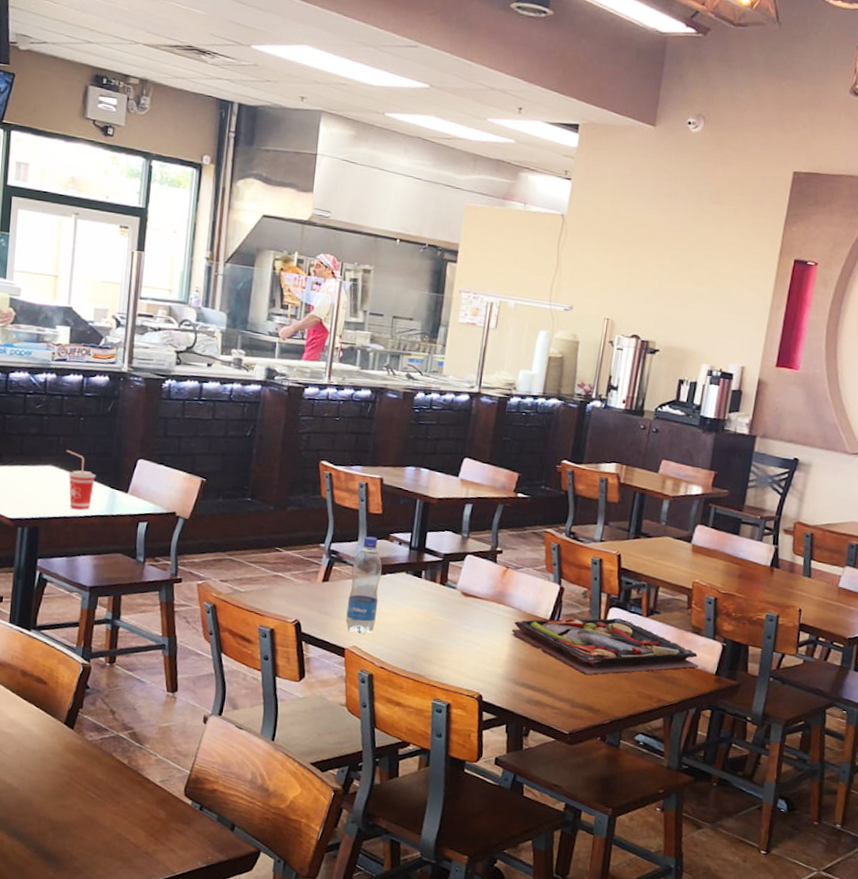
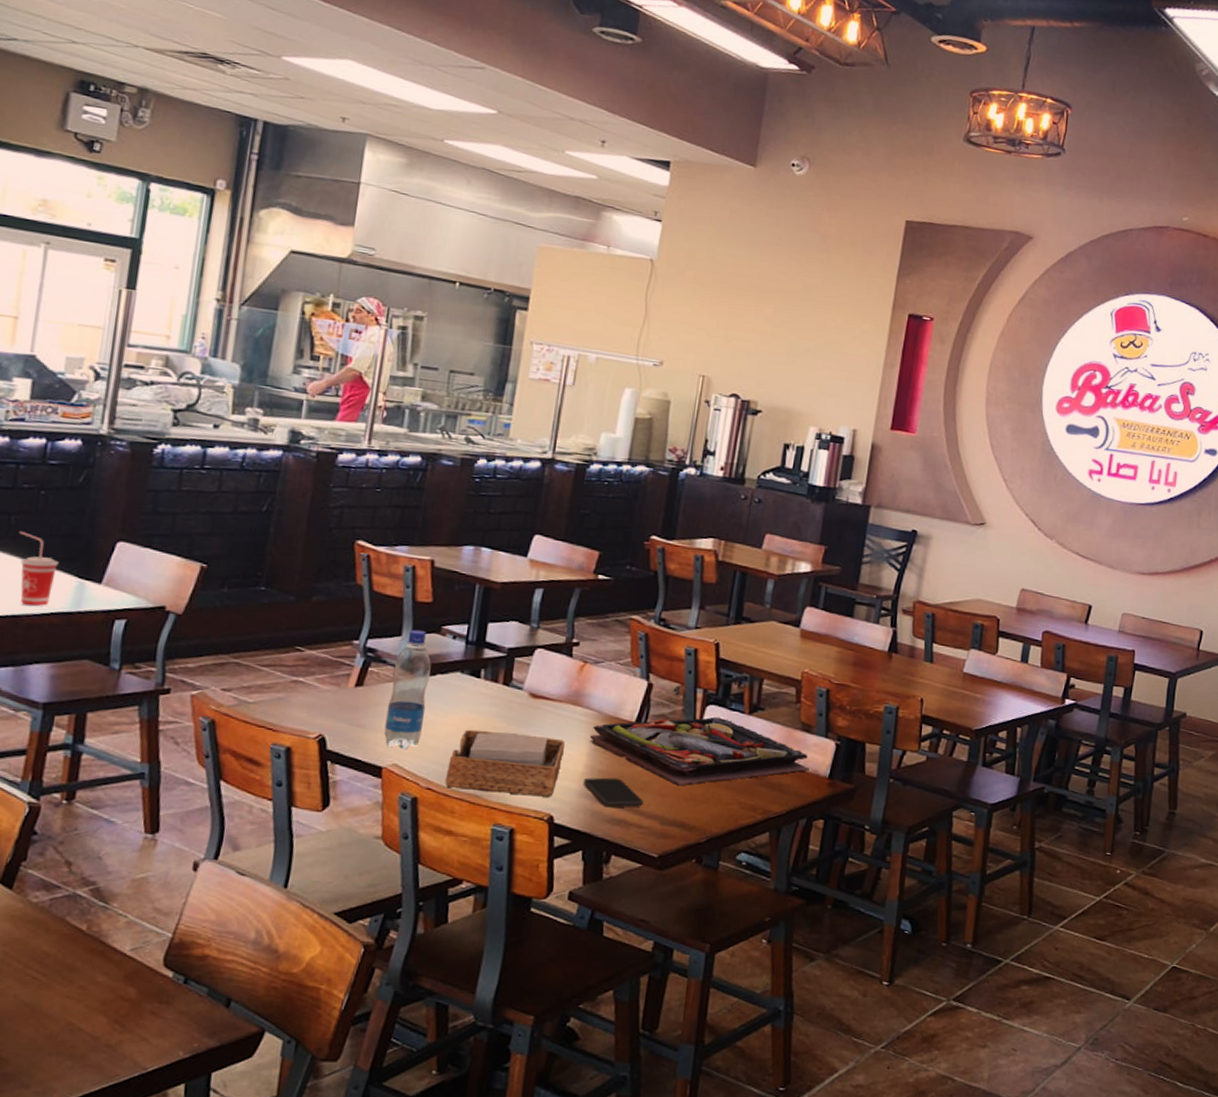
napkin holder: none [394,620,491,679] -> present [445,729,565,797]
smartphone: none [506,664,556,691] -> present [583,777,643,808]

